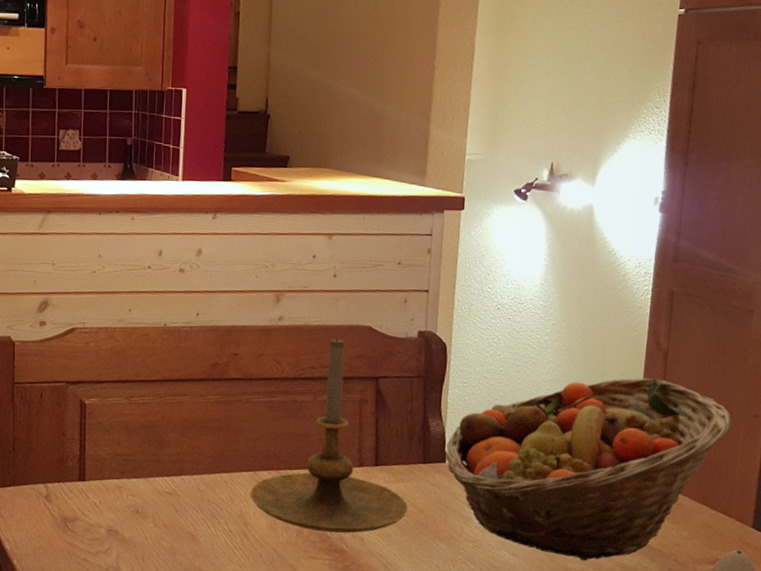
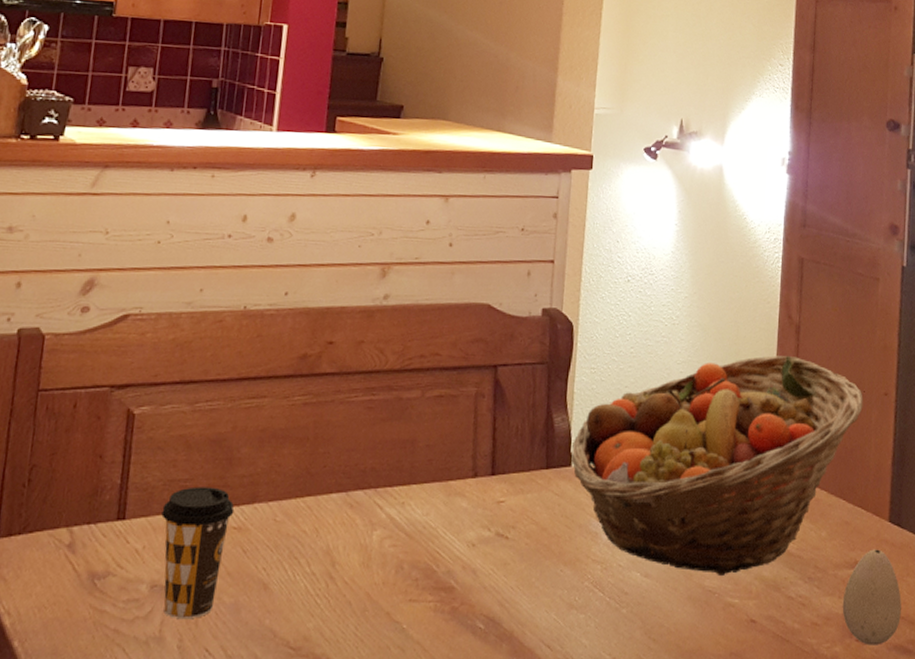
coffee cup: none [111,460,167,556] -> present [161,486,235,620]
candle holder: present [250,338,408,533] -> none [340,319,528,566]

